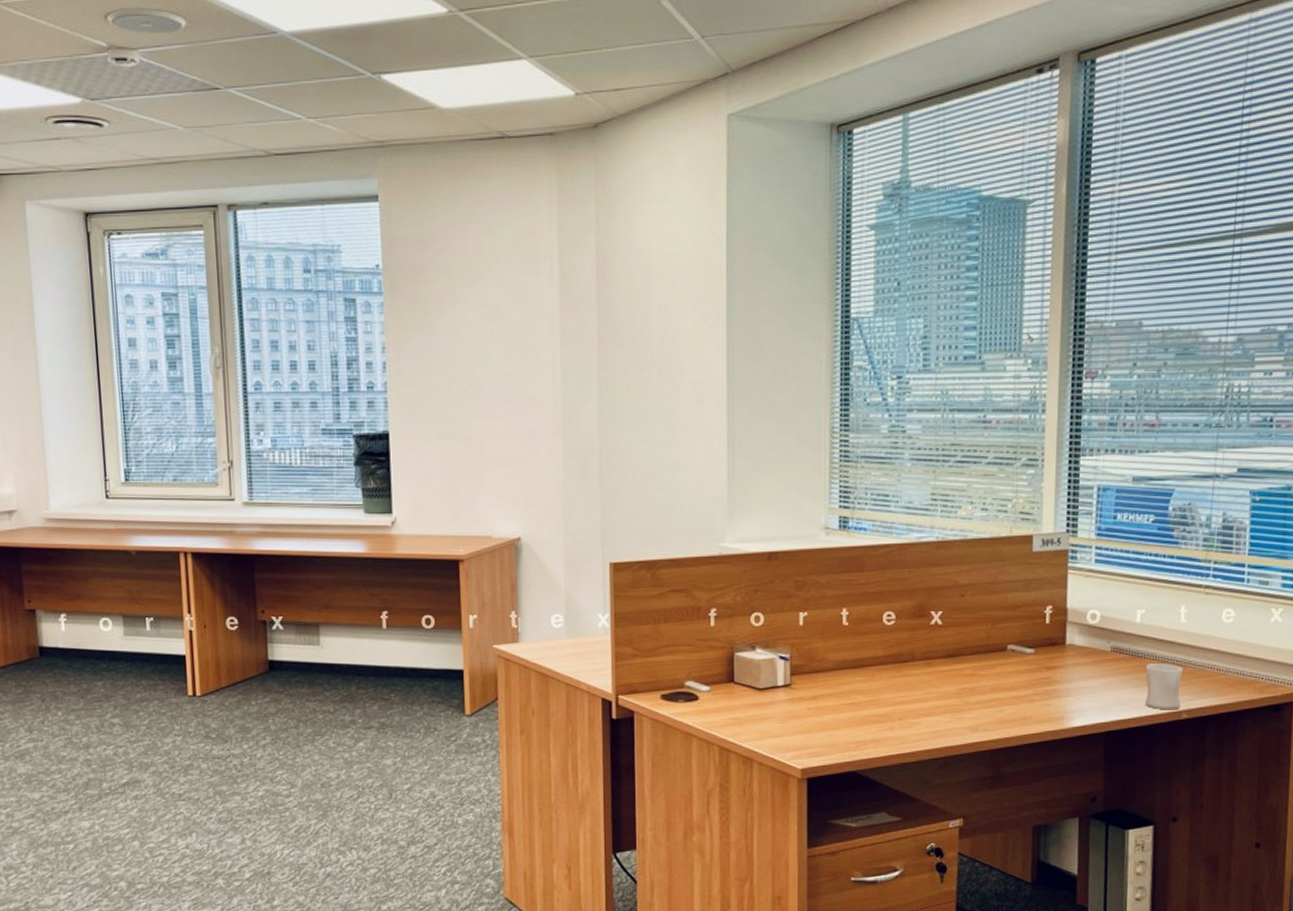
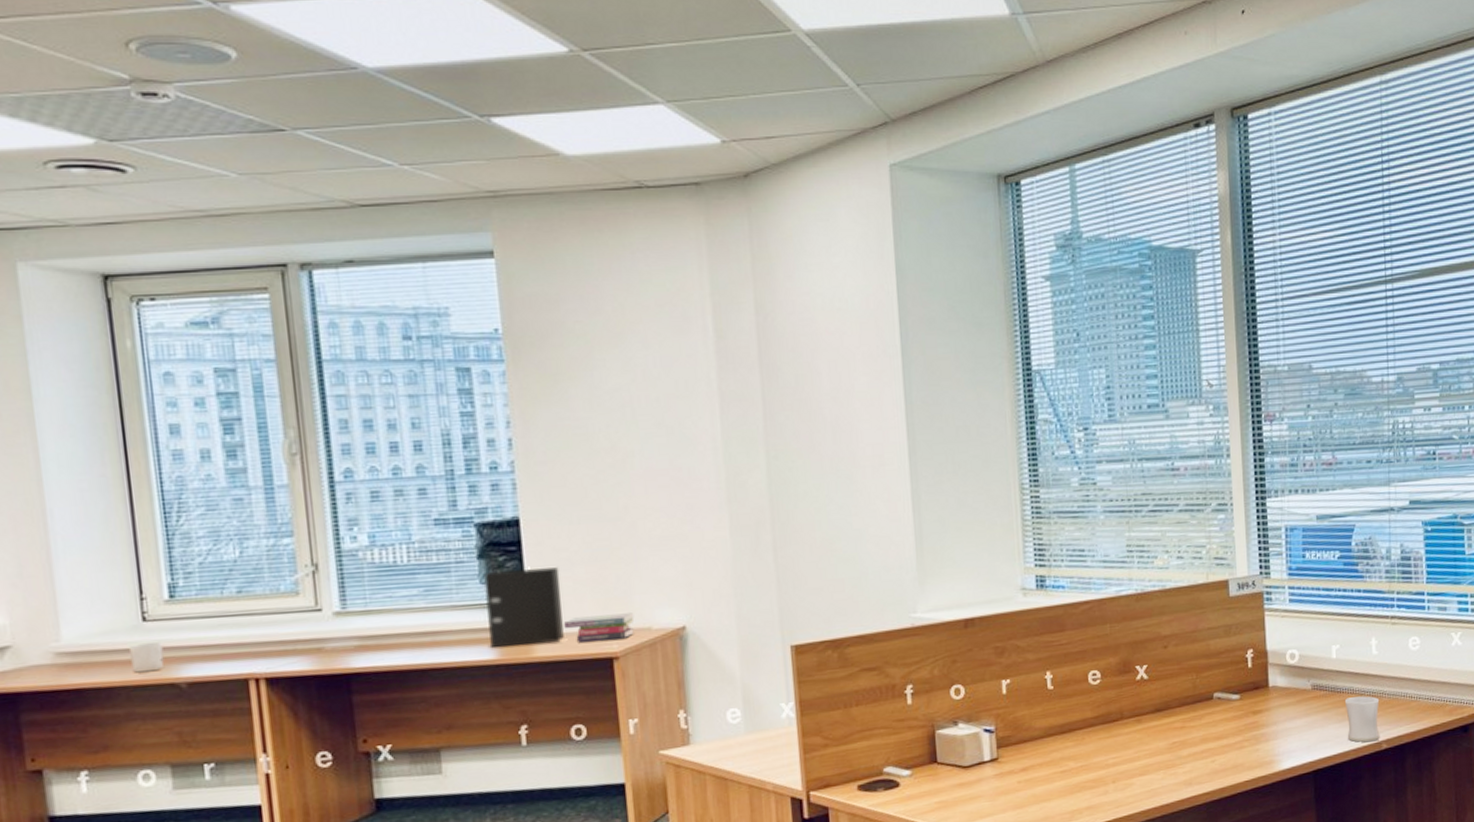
mug: none [96,516,121,540] -> present [130,642,165,673]
binder: none [358,477,420,544] -> present [483,567,564,649]
books: none [421,522,478,544] -> present [564,613,635,643]

